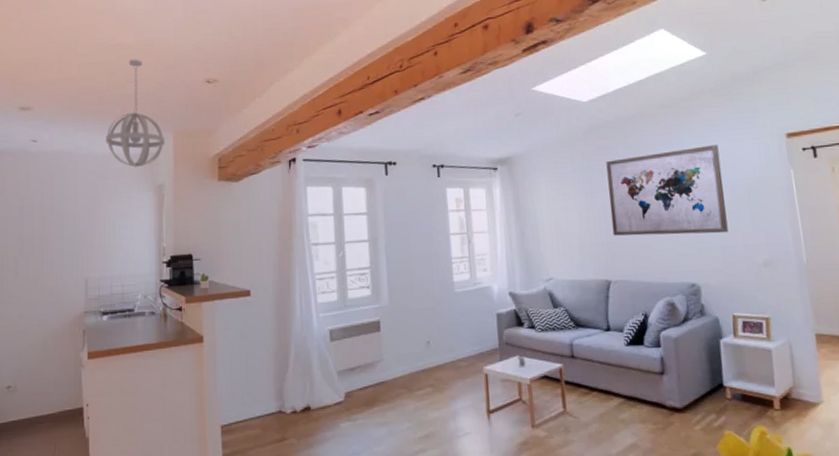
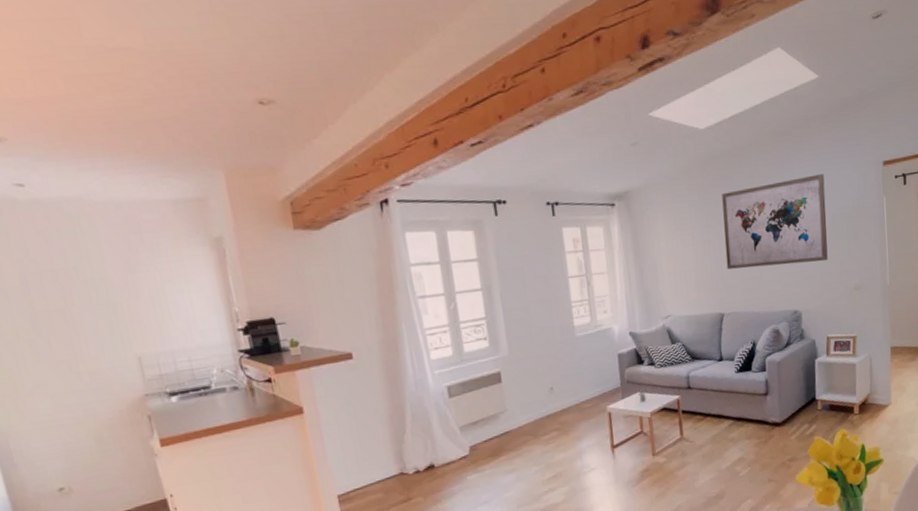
pendant light: present [106,59,165,168] -> none [128,70,215,217]

